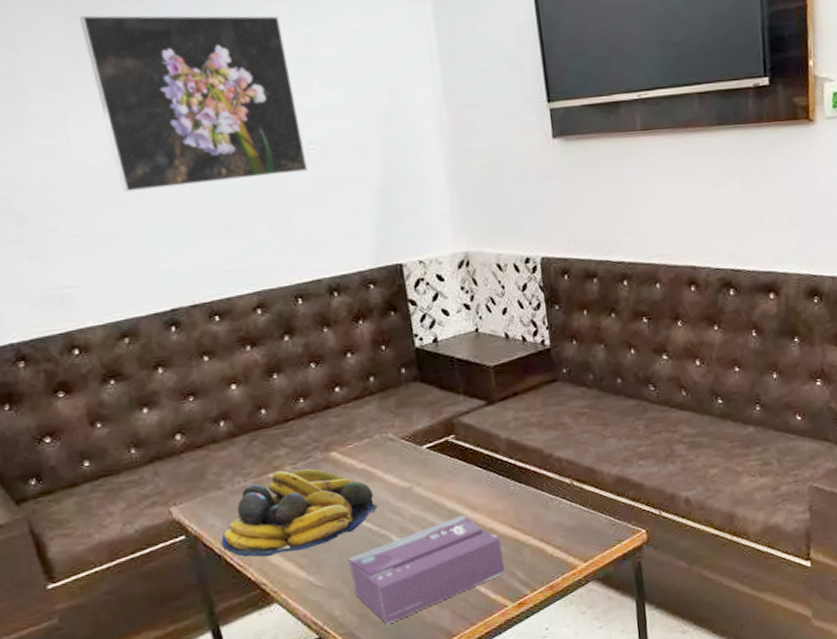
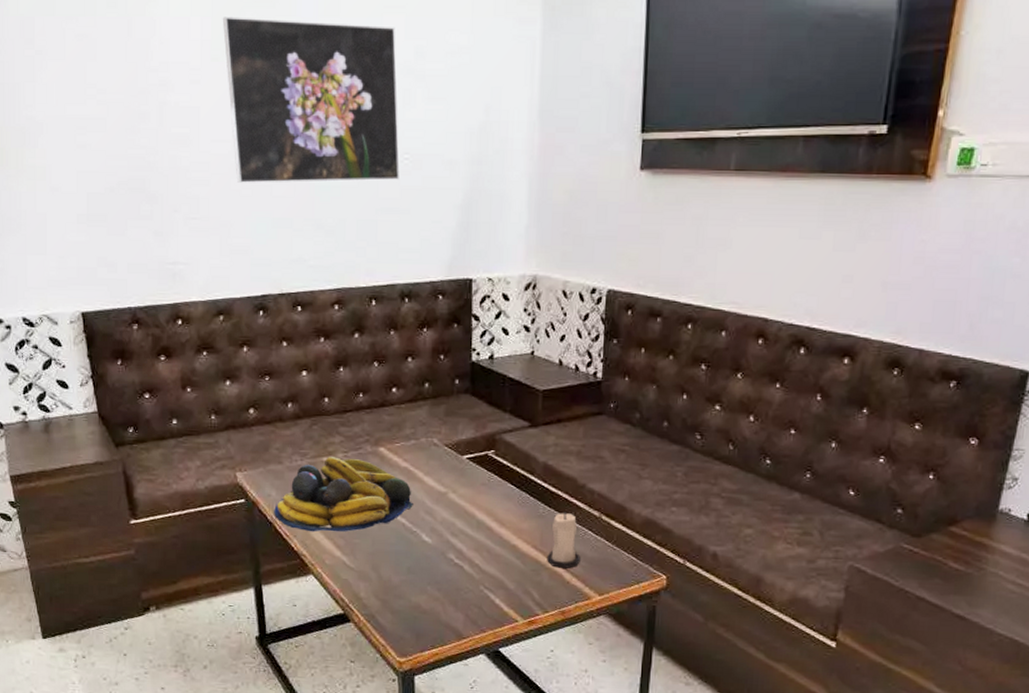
tissue box: present [348,514,504,625] -> none [379,527,522,615]
candle: none [525,484,560,543] -> present [547,512,580,568]

